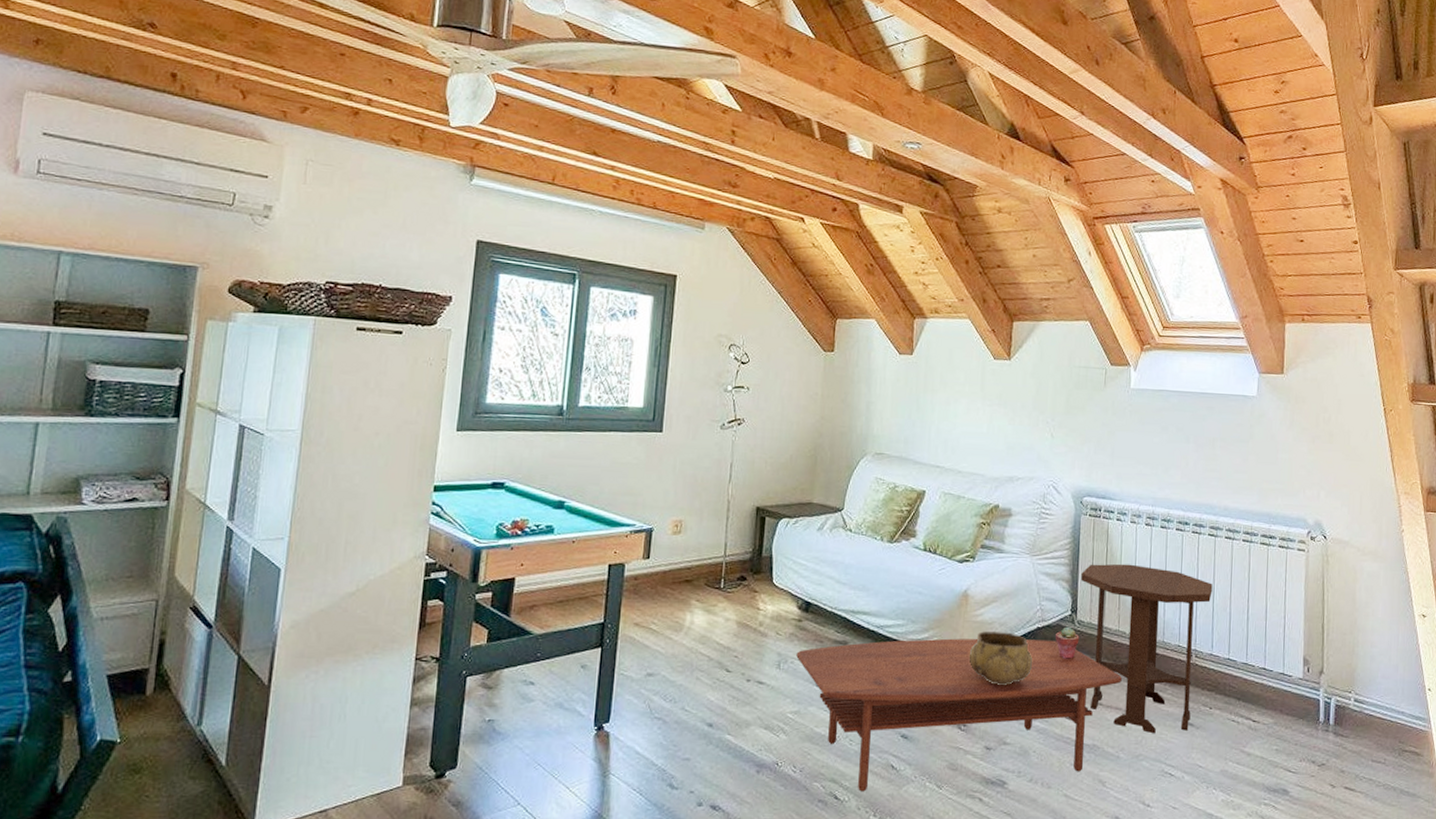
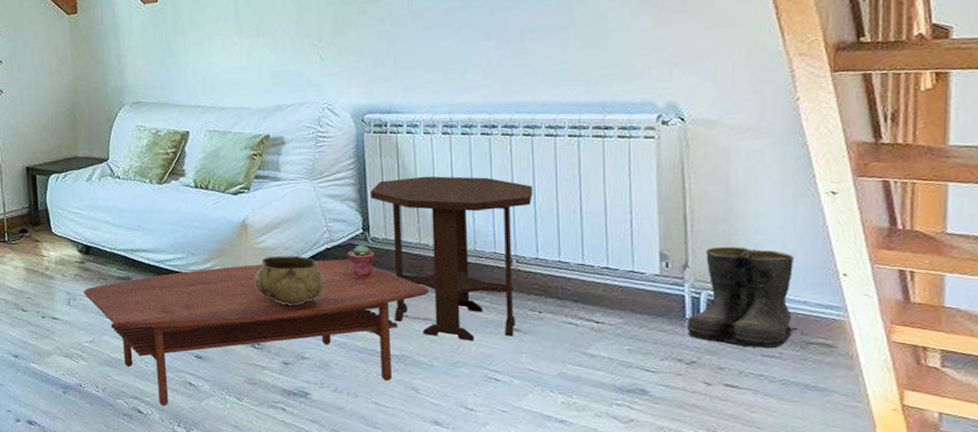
boots: none [1320,656,1397,755] -> present [688,246,795,349]

